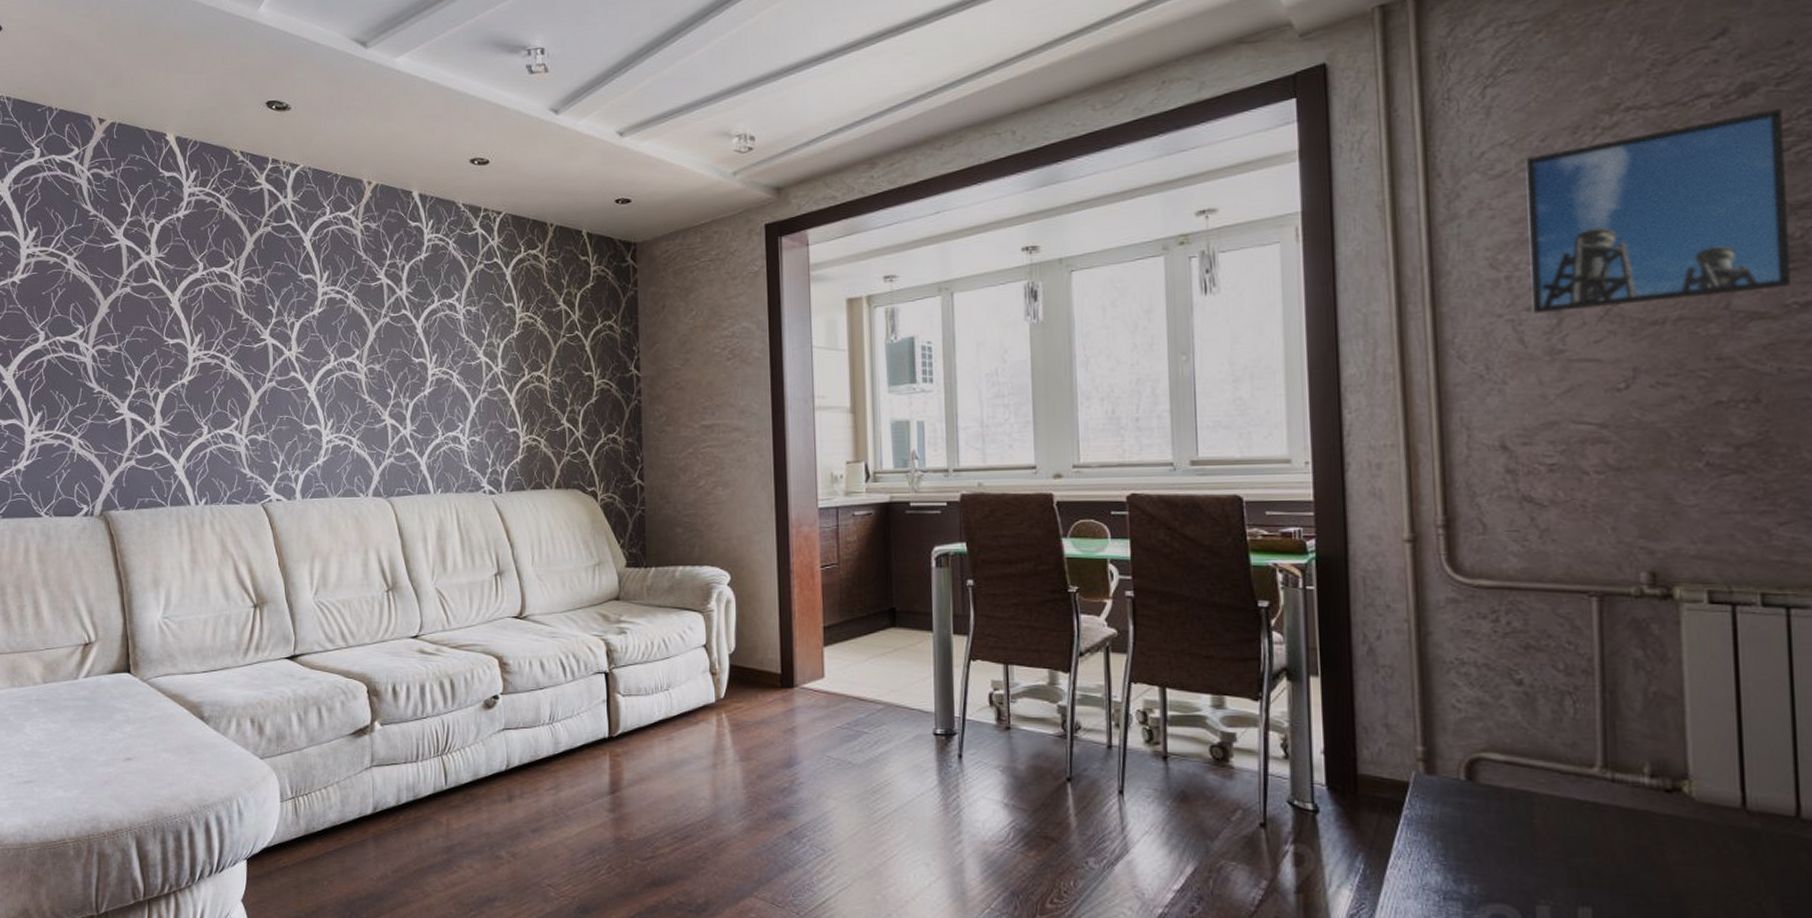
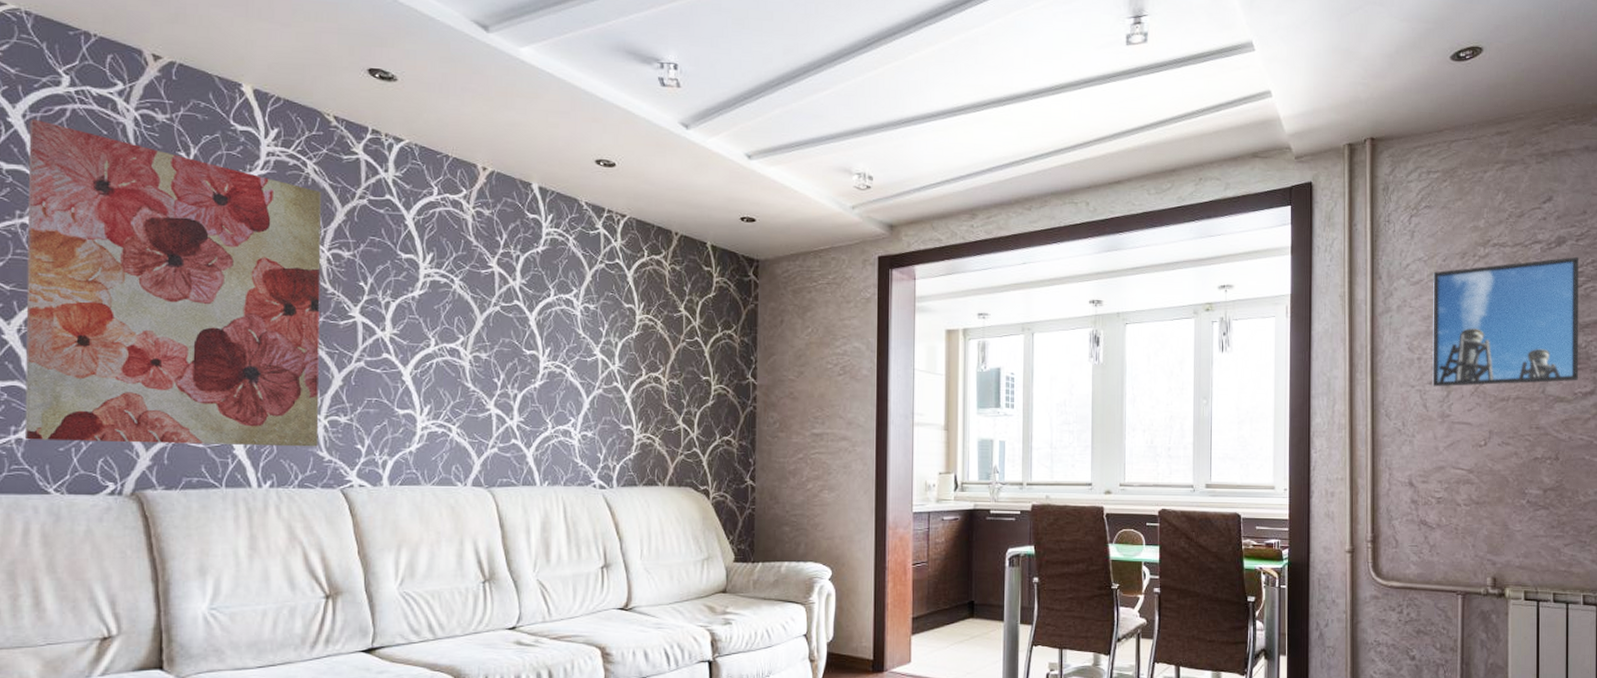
wall art: none [14,189,242,470] -> present [24,118,321,447]

